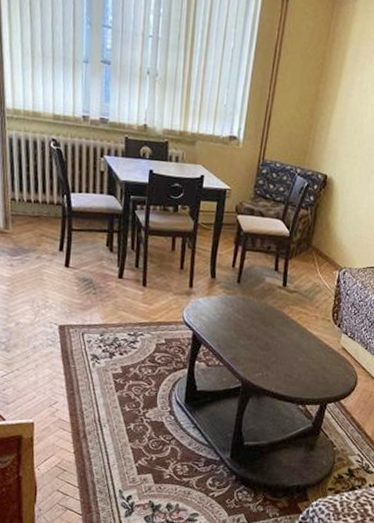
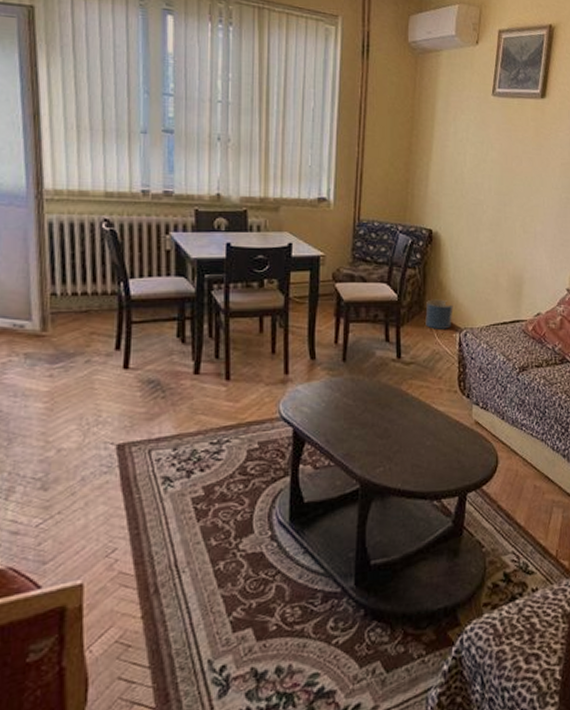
planter: none [310,238,337,266] -> present [425,299,453,329]

